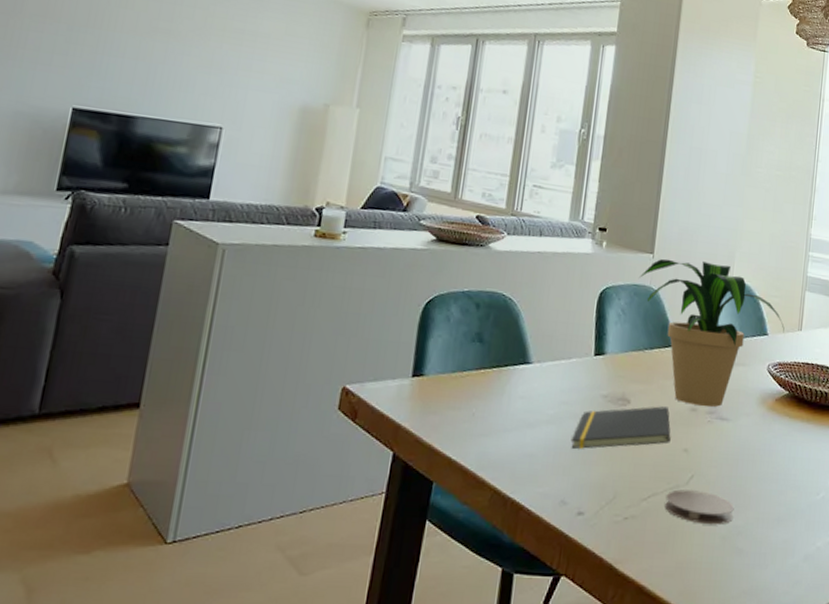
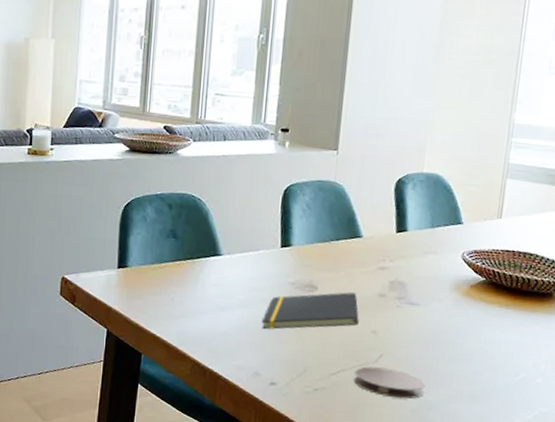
potted plant: present [639,259,785,407] -> none [324,154,483,293]

